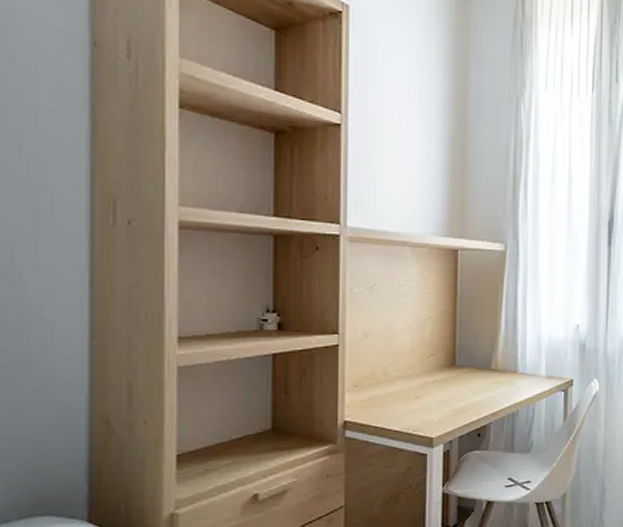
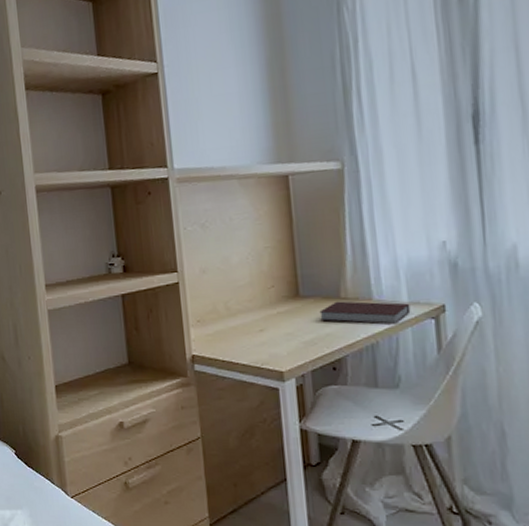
notebook: none [471,372,547,395] -> present [319,301,411,325]

